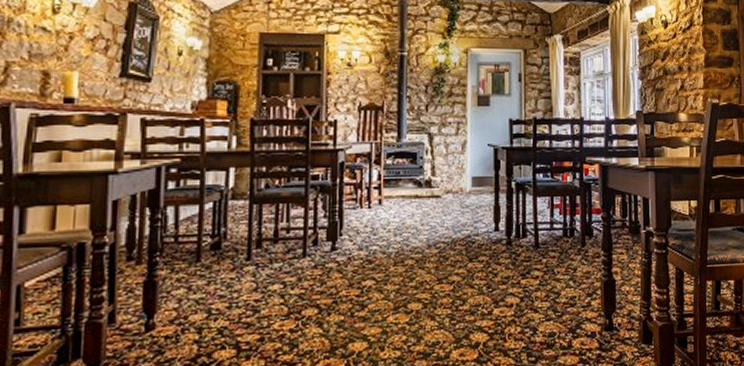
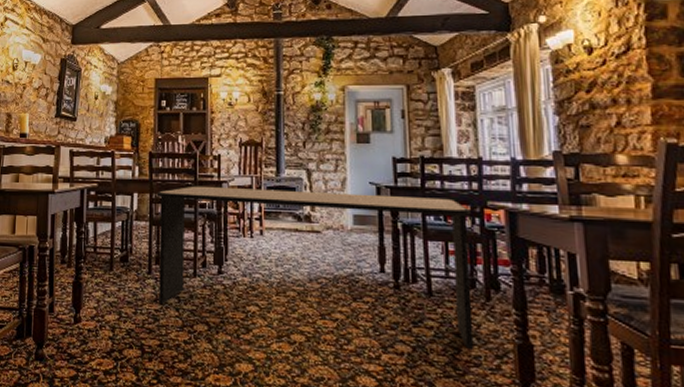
dining table: none [259,155,572,293] -> present [156,186,475,351]

